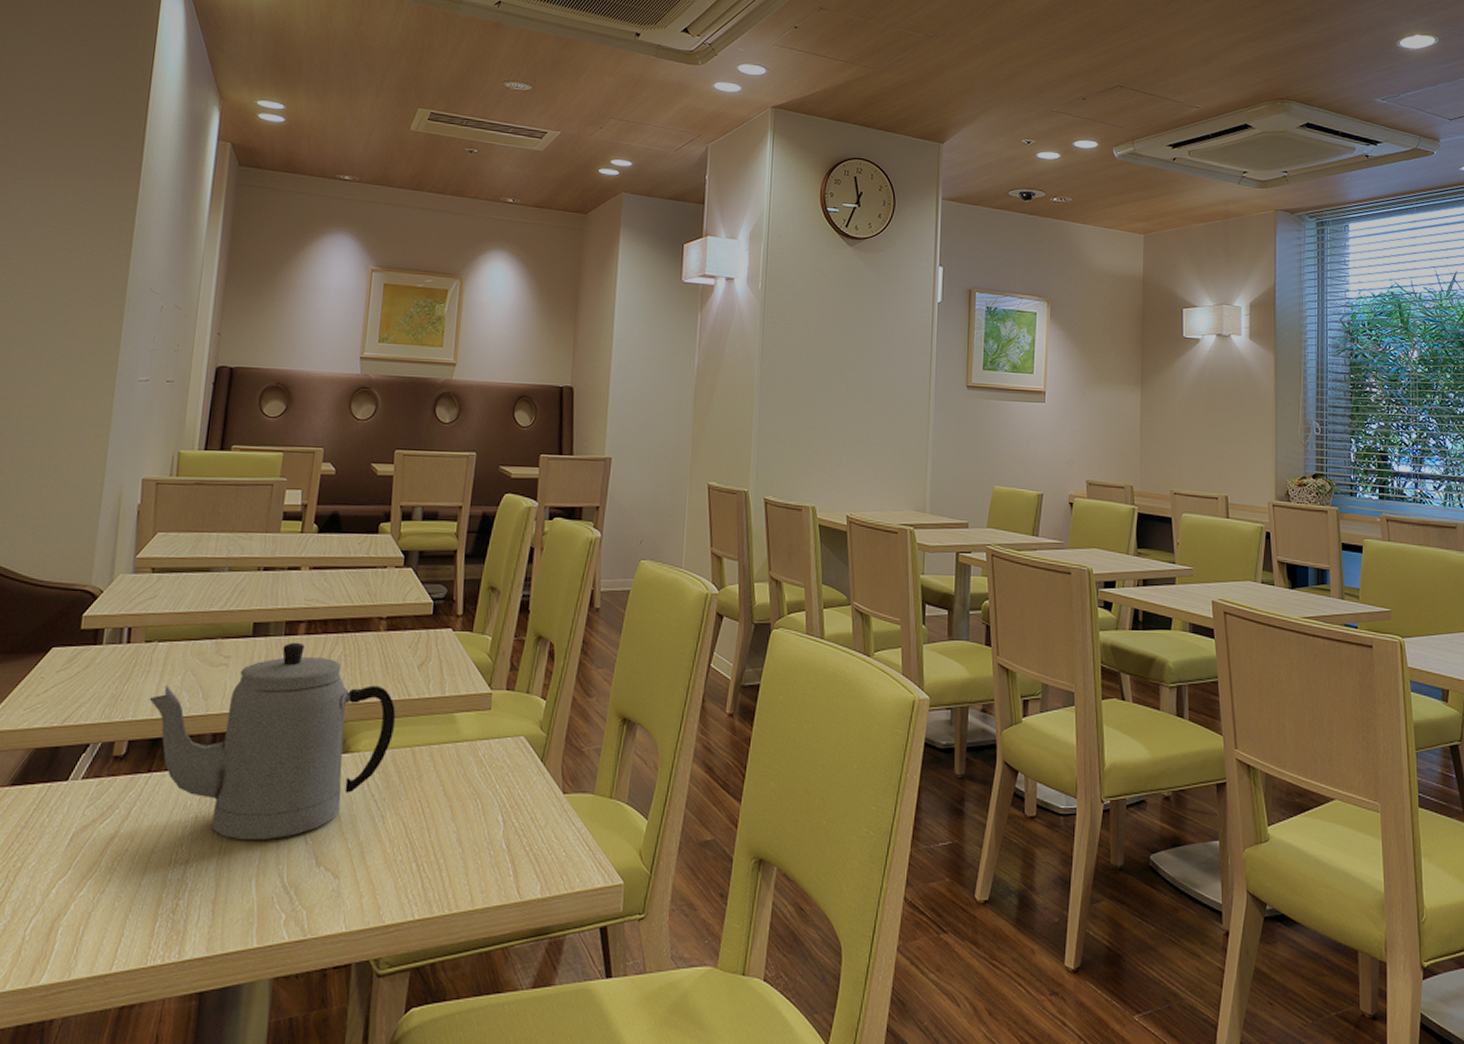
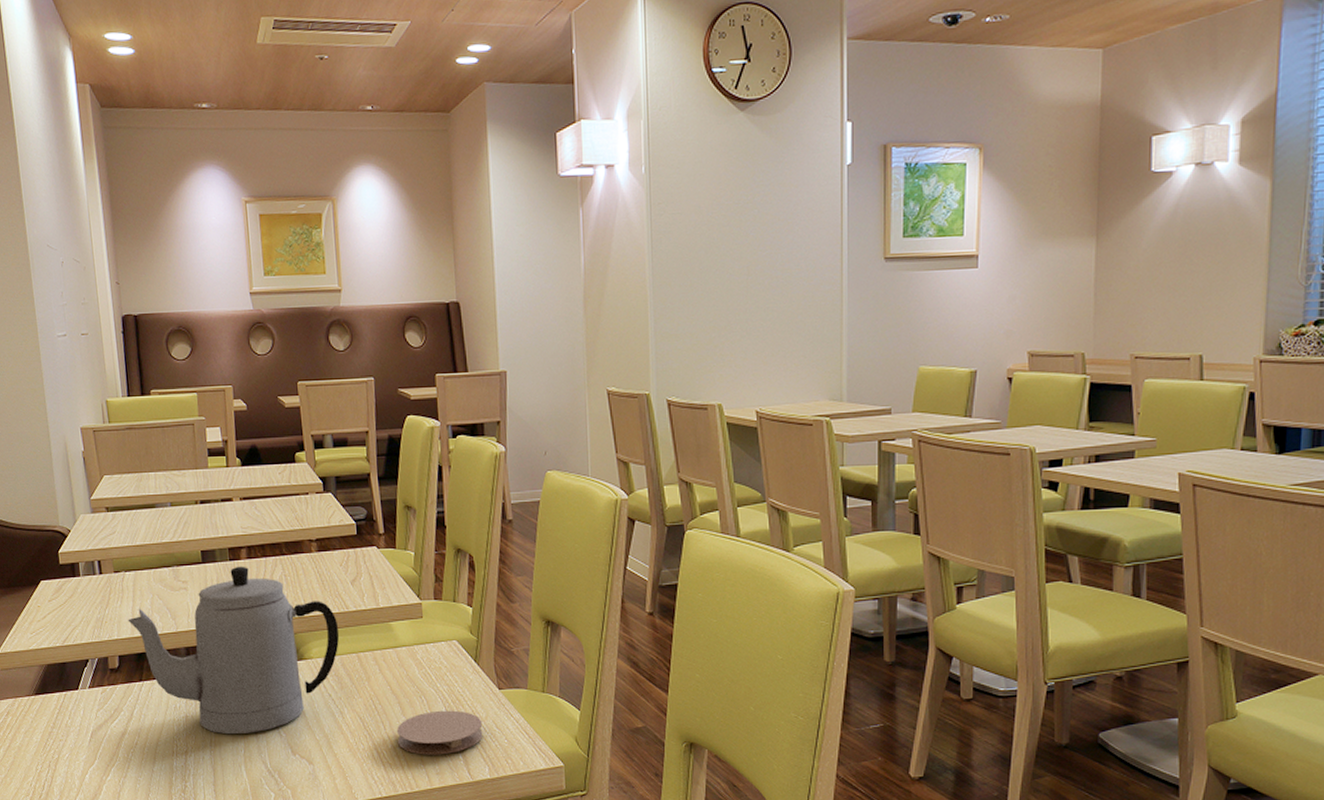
coaster: none [441,816,541,869] -> present [396,710,483,755]

